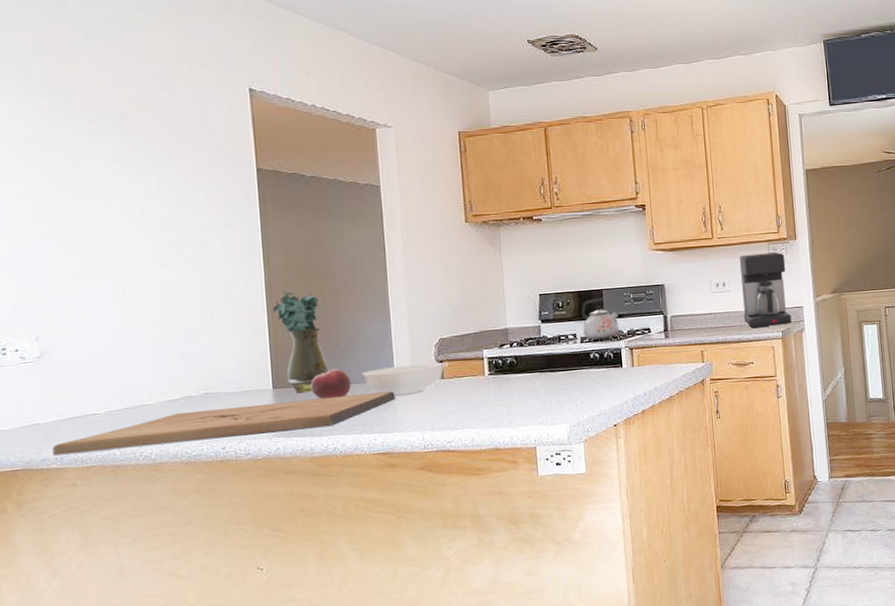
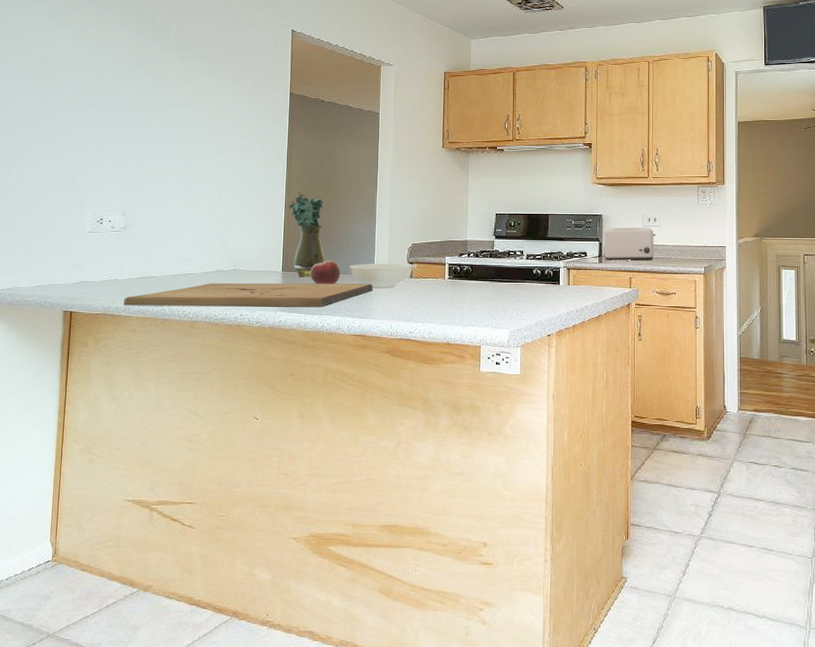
kettle: present [581,297,620,341] -> none [529,221,560,259]
toaster: none [668,293,727,336] -> present [604,227,656,261]
coffee maker: present [740,252,791,328] -> none [670,194,714,261]

